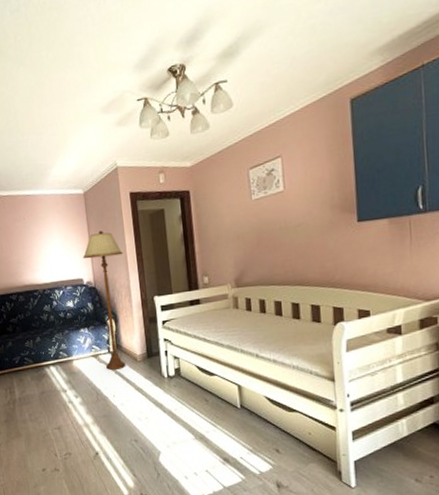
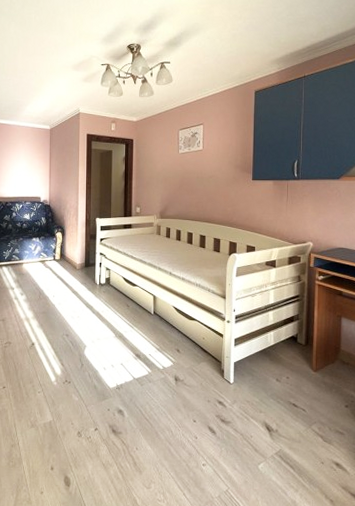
floor lamp: present [82,230,126,370] -> none [42,161,76,274]

